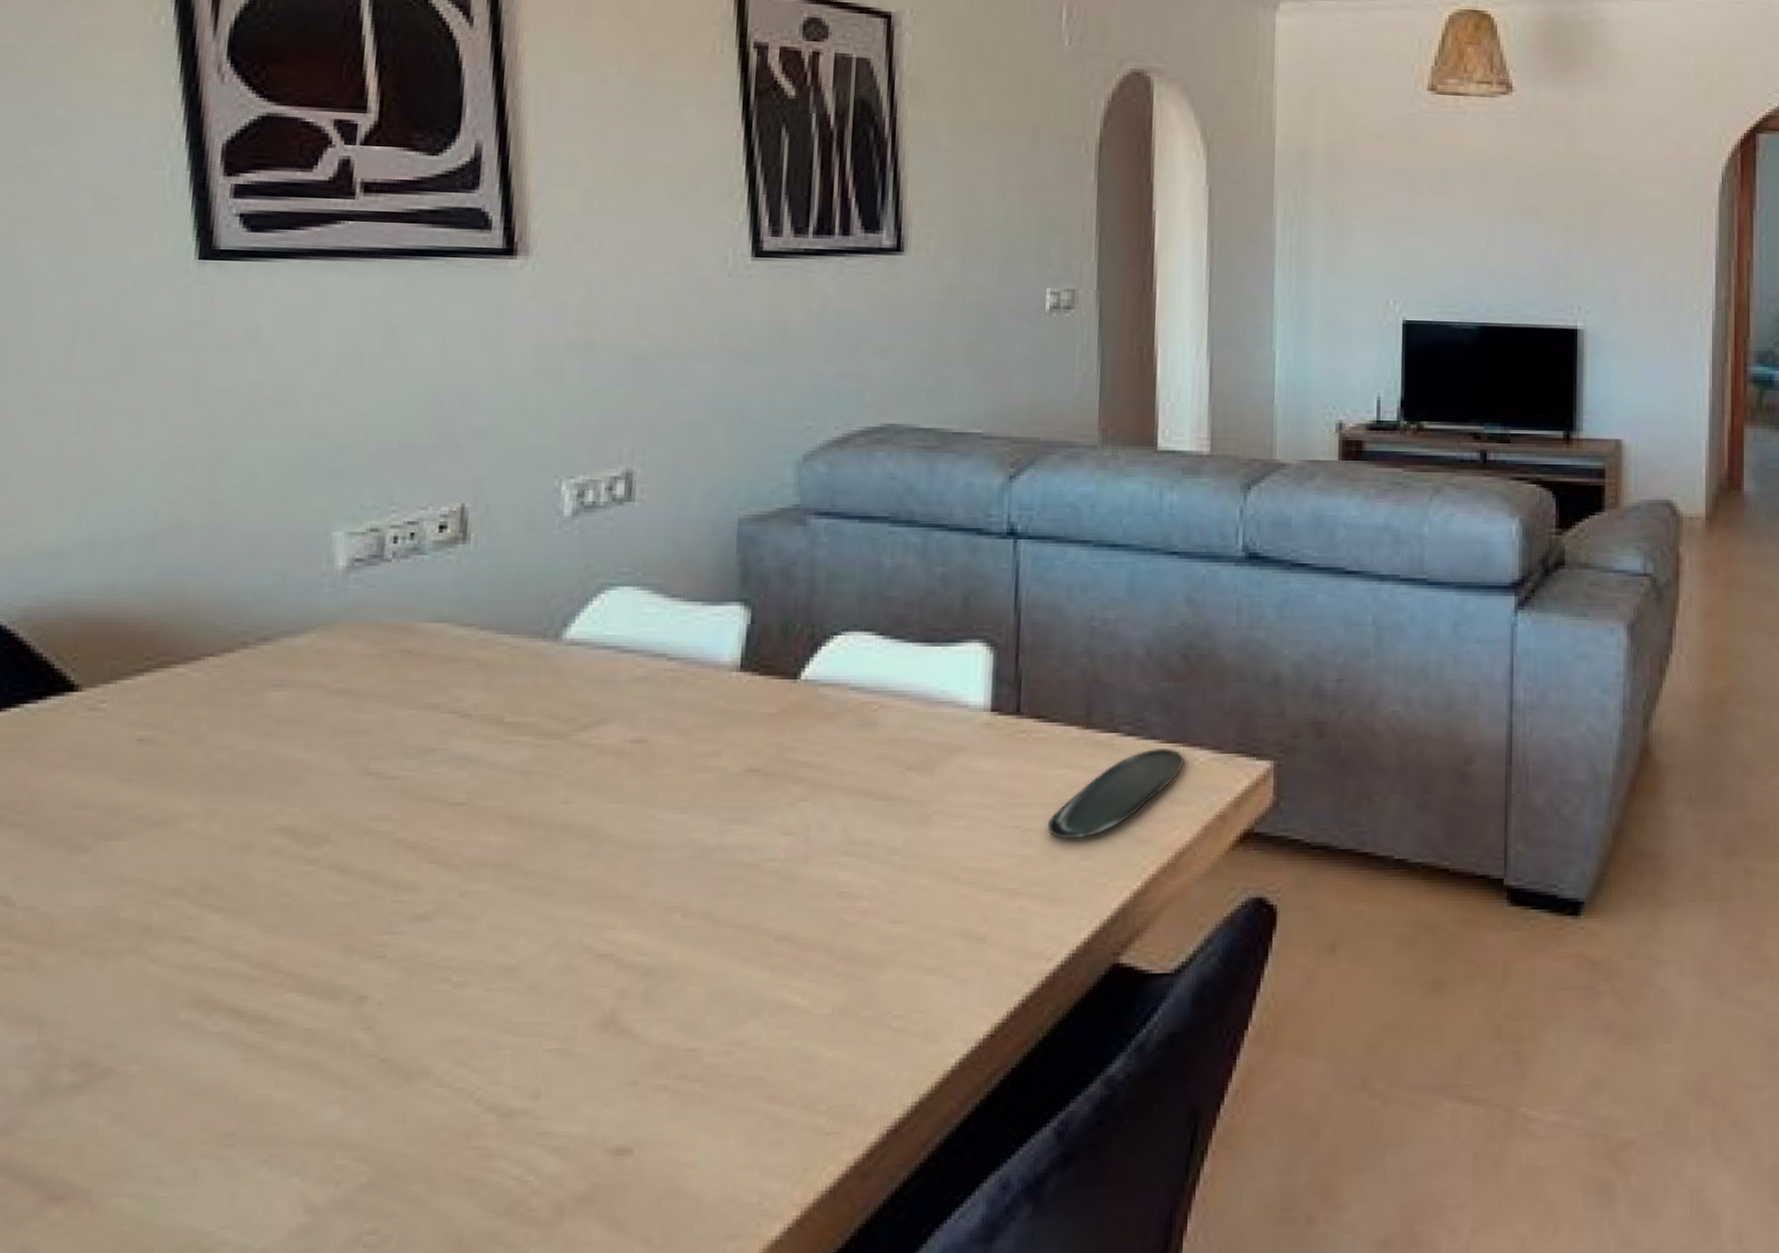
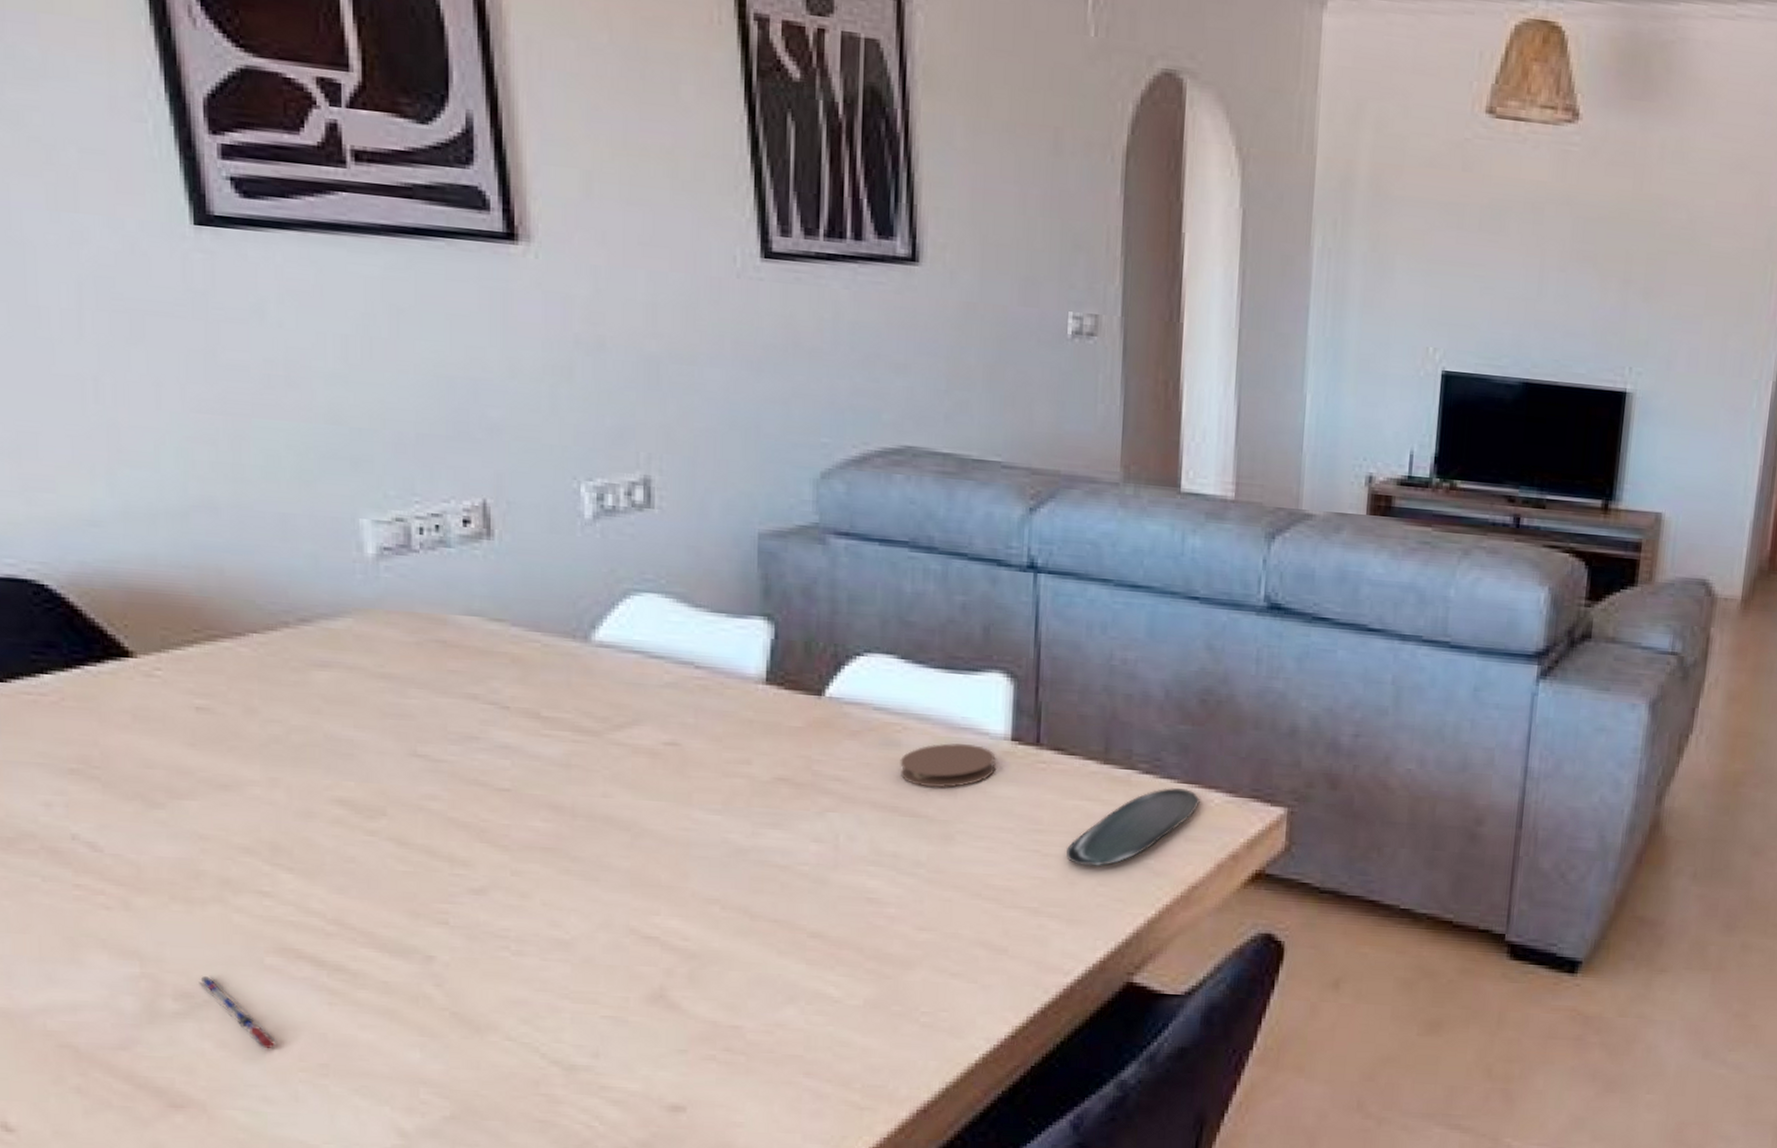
pen: none [101,1038,181,1121] -> present [199,975,277,1049]
coaster: none [876,719,975,767] -> present [900,743,996,788]

